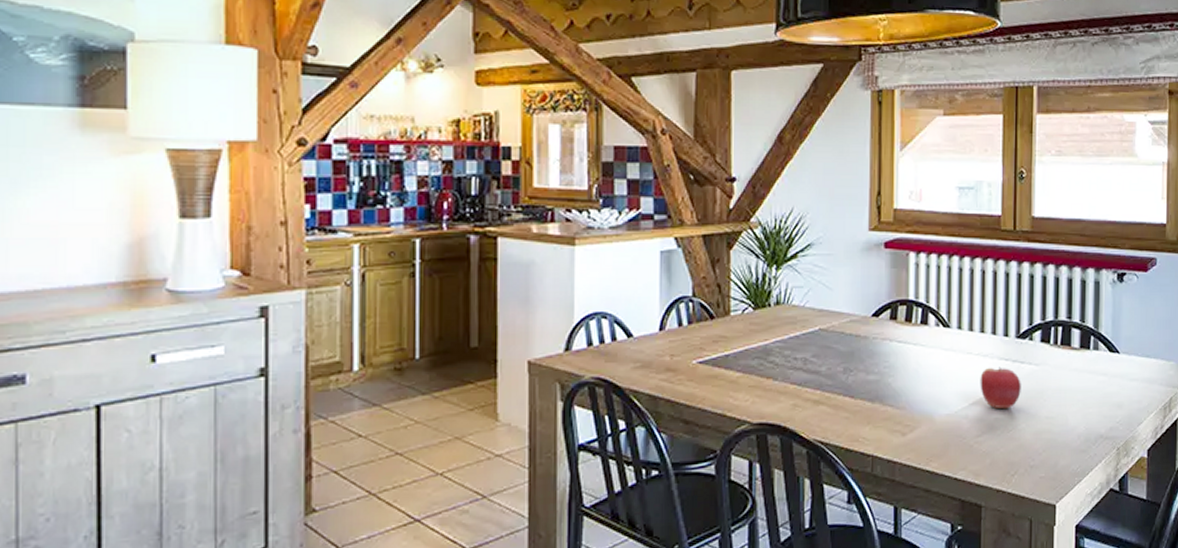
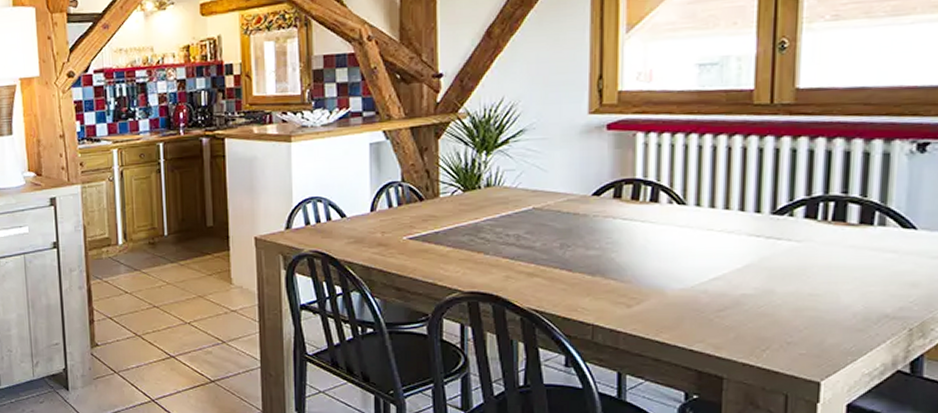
apple: present [980,366,1021,410] -> none [723,243,777,286]

